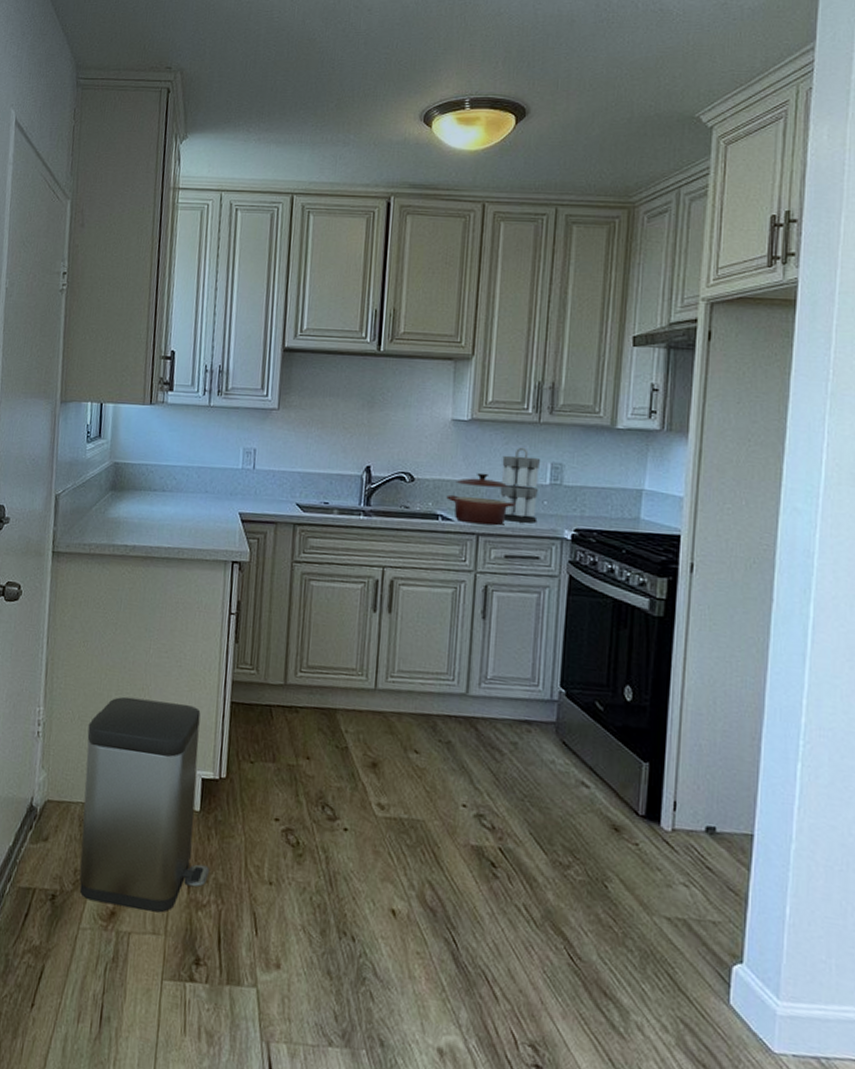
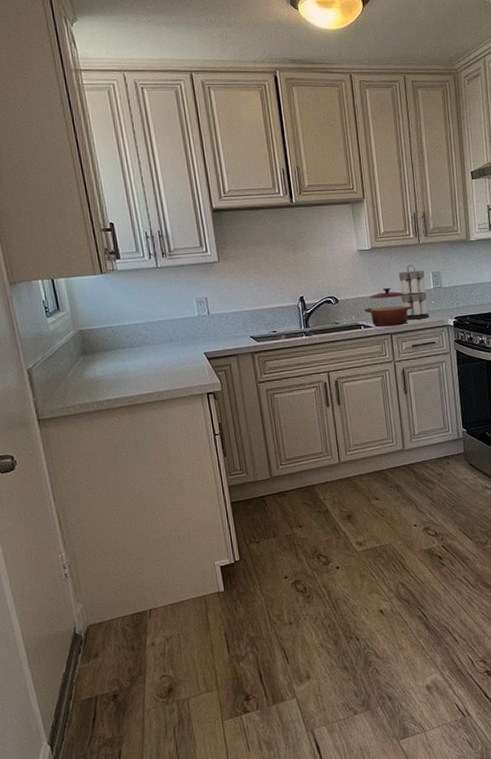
pedal bin: present [79,696,210,913] -> none [111,514,243,688]

